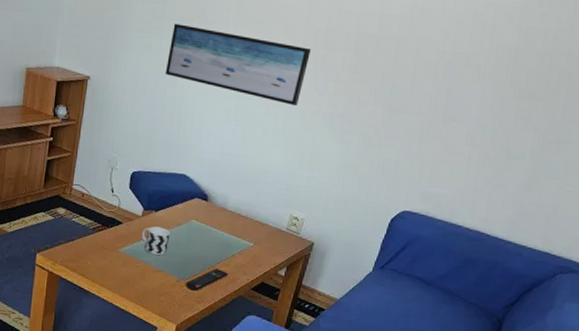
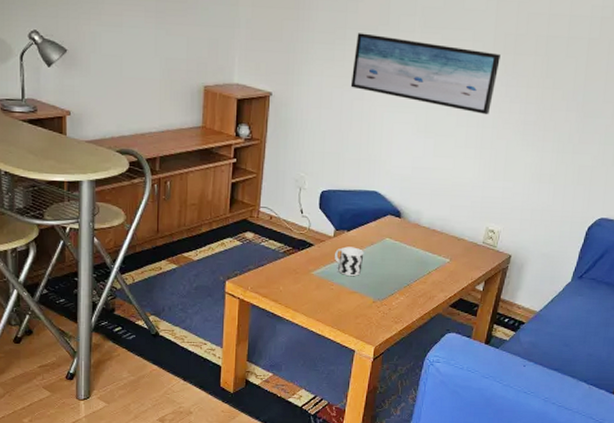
remote control: present [186,268,229,291] -> none [383,286,426,311]

